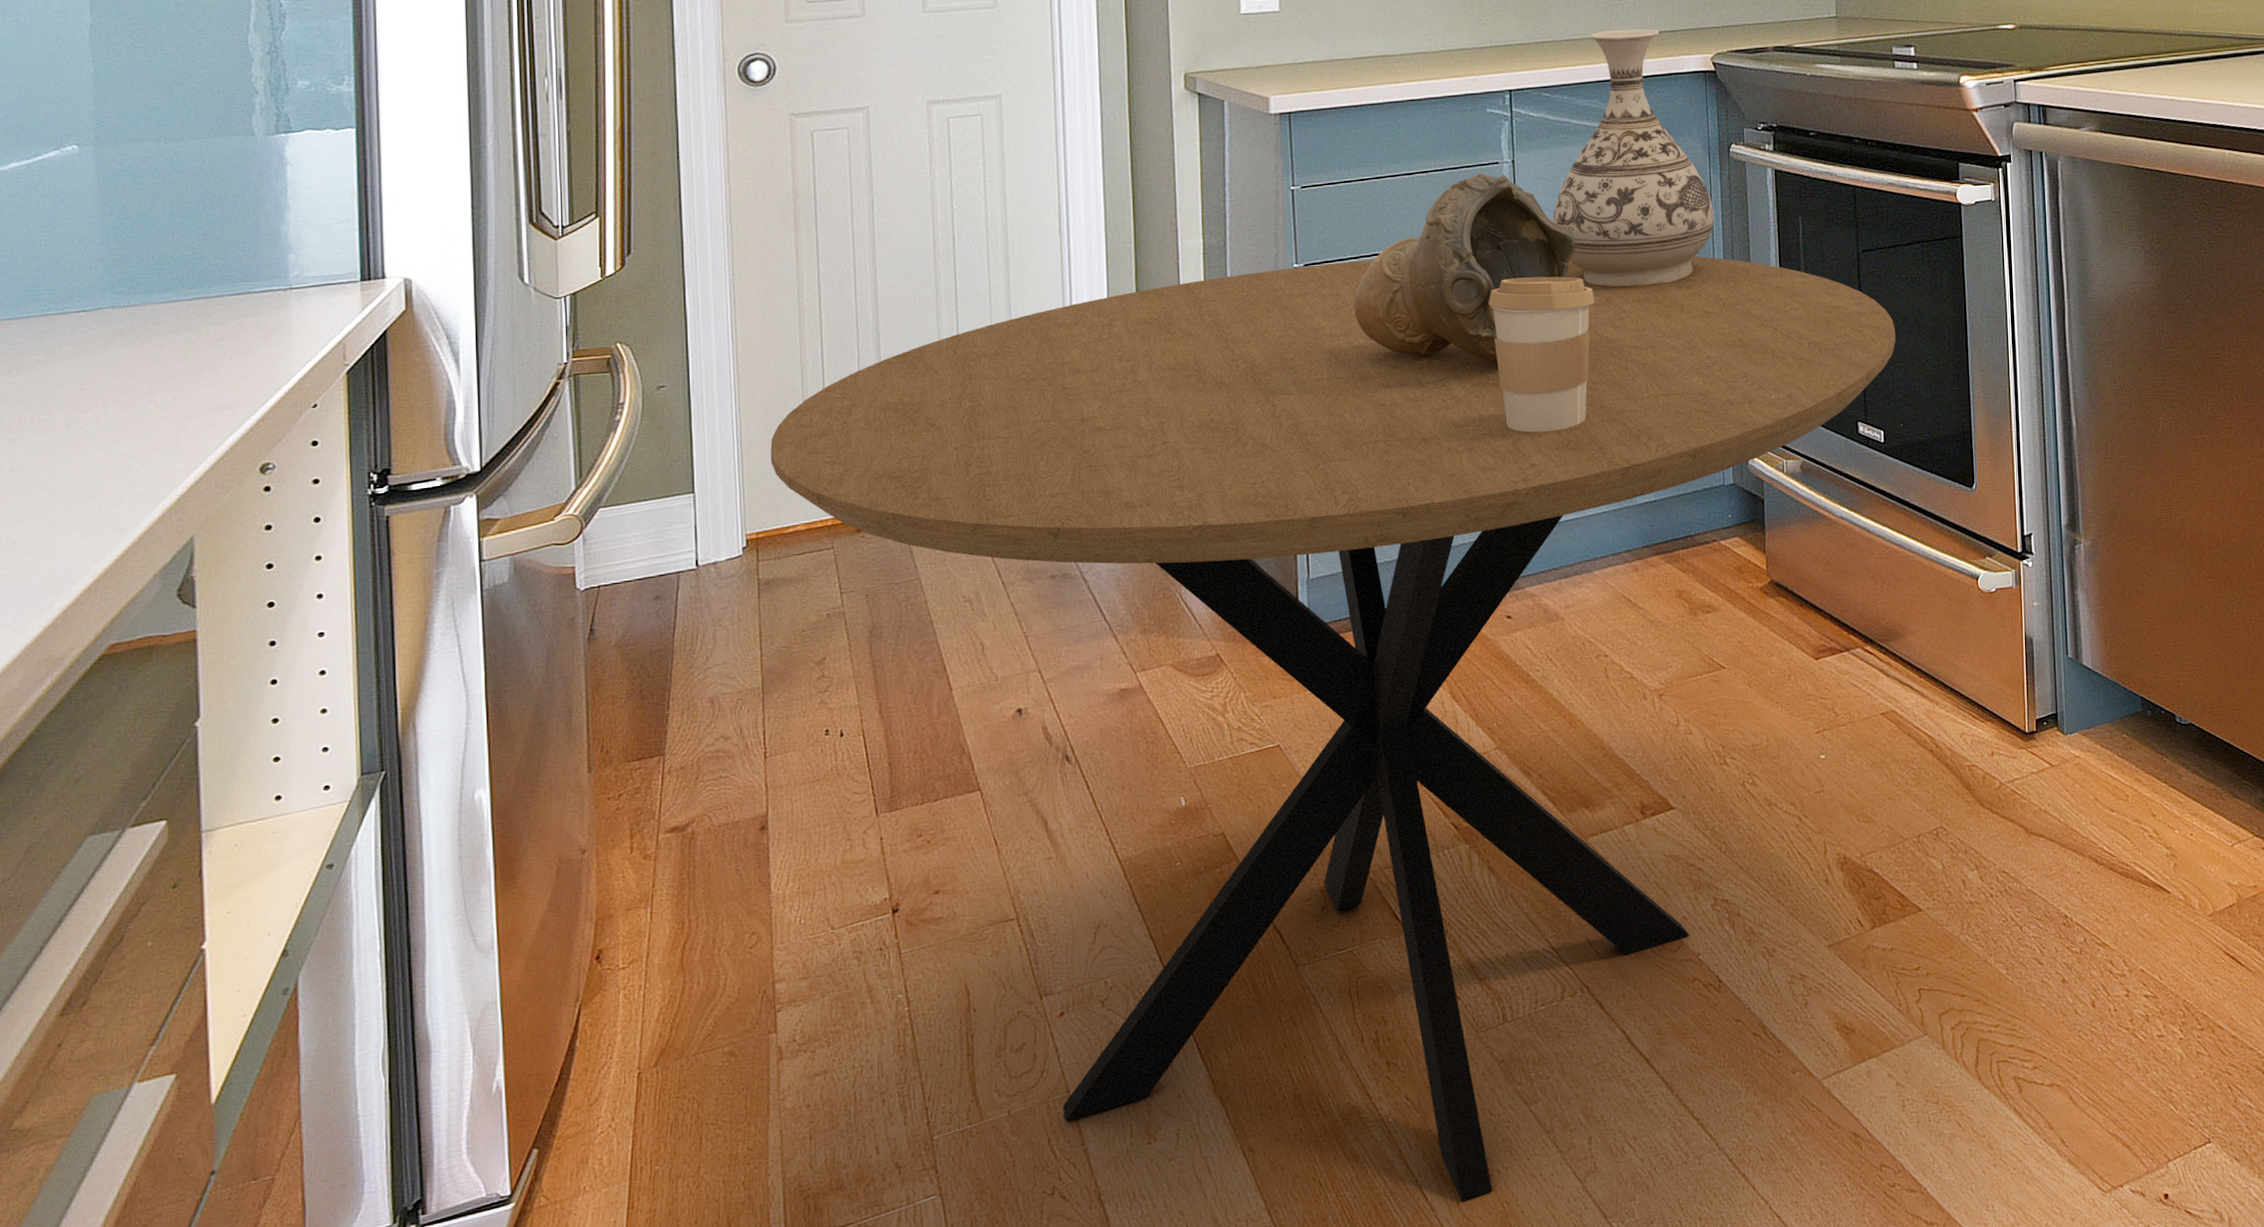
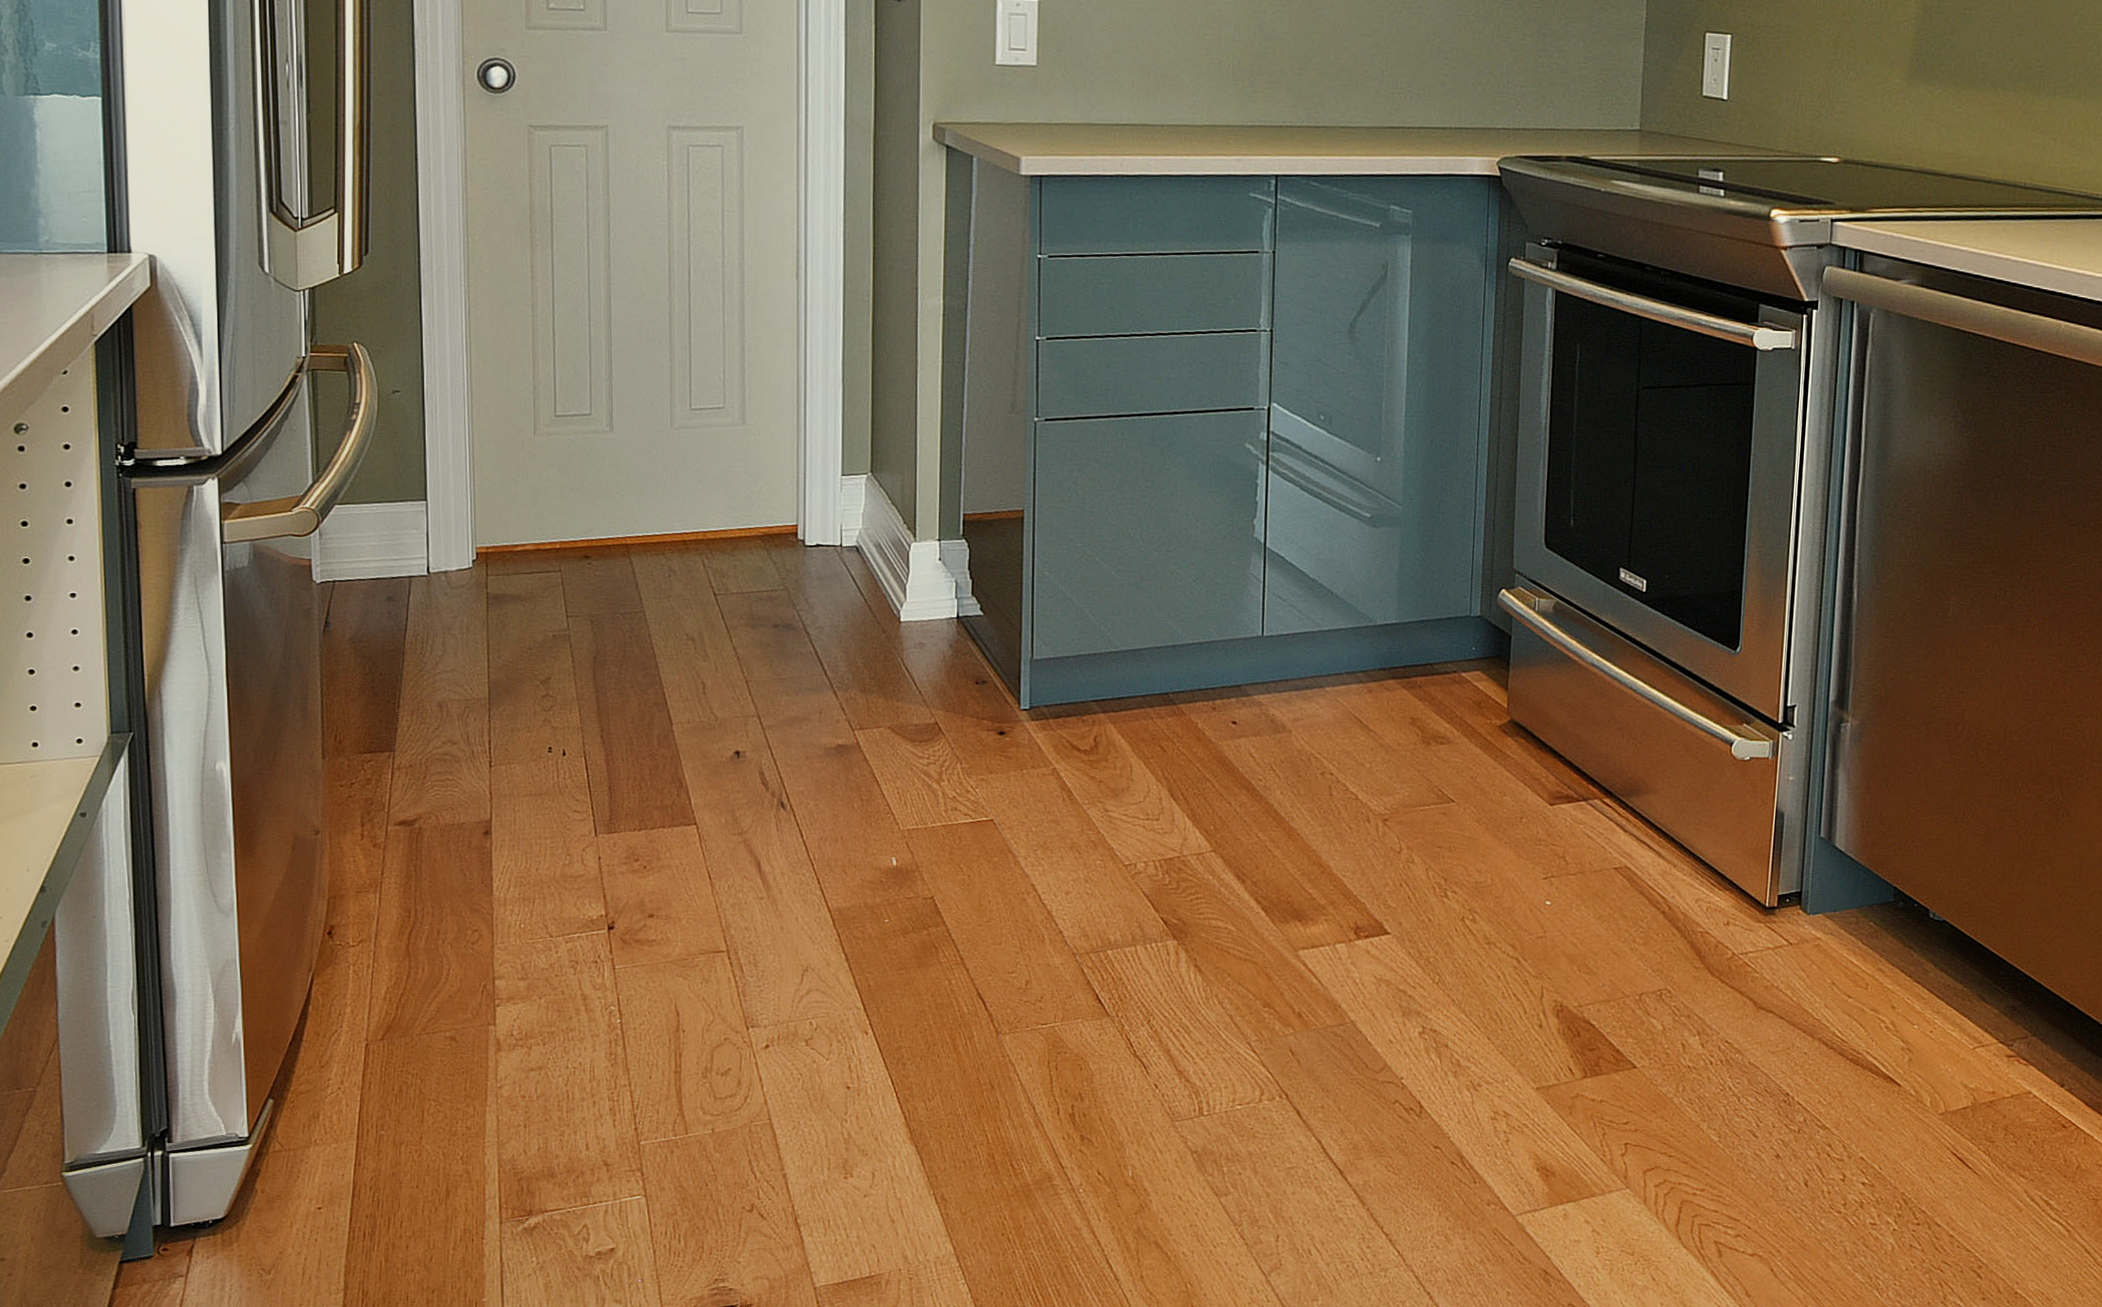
dining table: present [770,256,1896,1201] -> none [501,339,1670,1276]
decorative bowl: present [1354,173,1576,364] -> none [1096,261,1334,463]
coffee cup: present [1488,276,1595,433] -> none [1237,375,1350,540]
vase: present [1552,28,1715,287] -> none [1311,120,1486,400]

